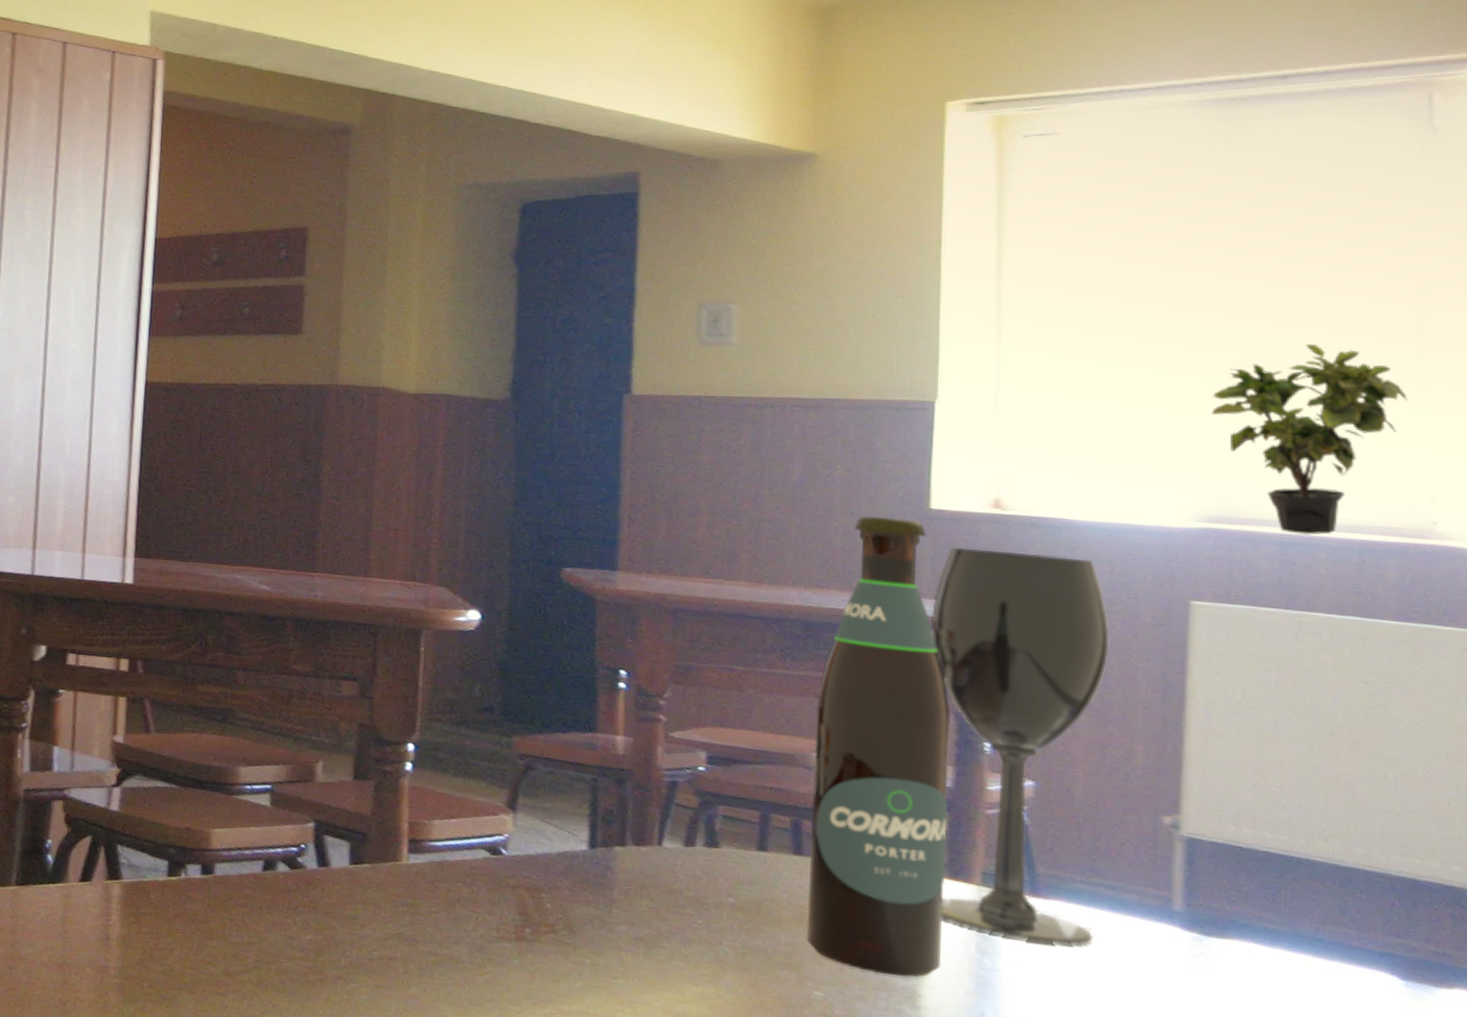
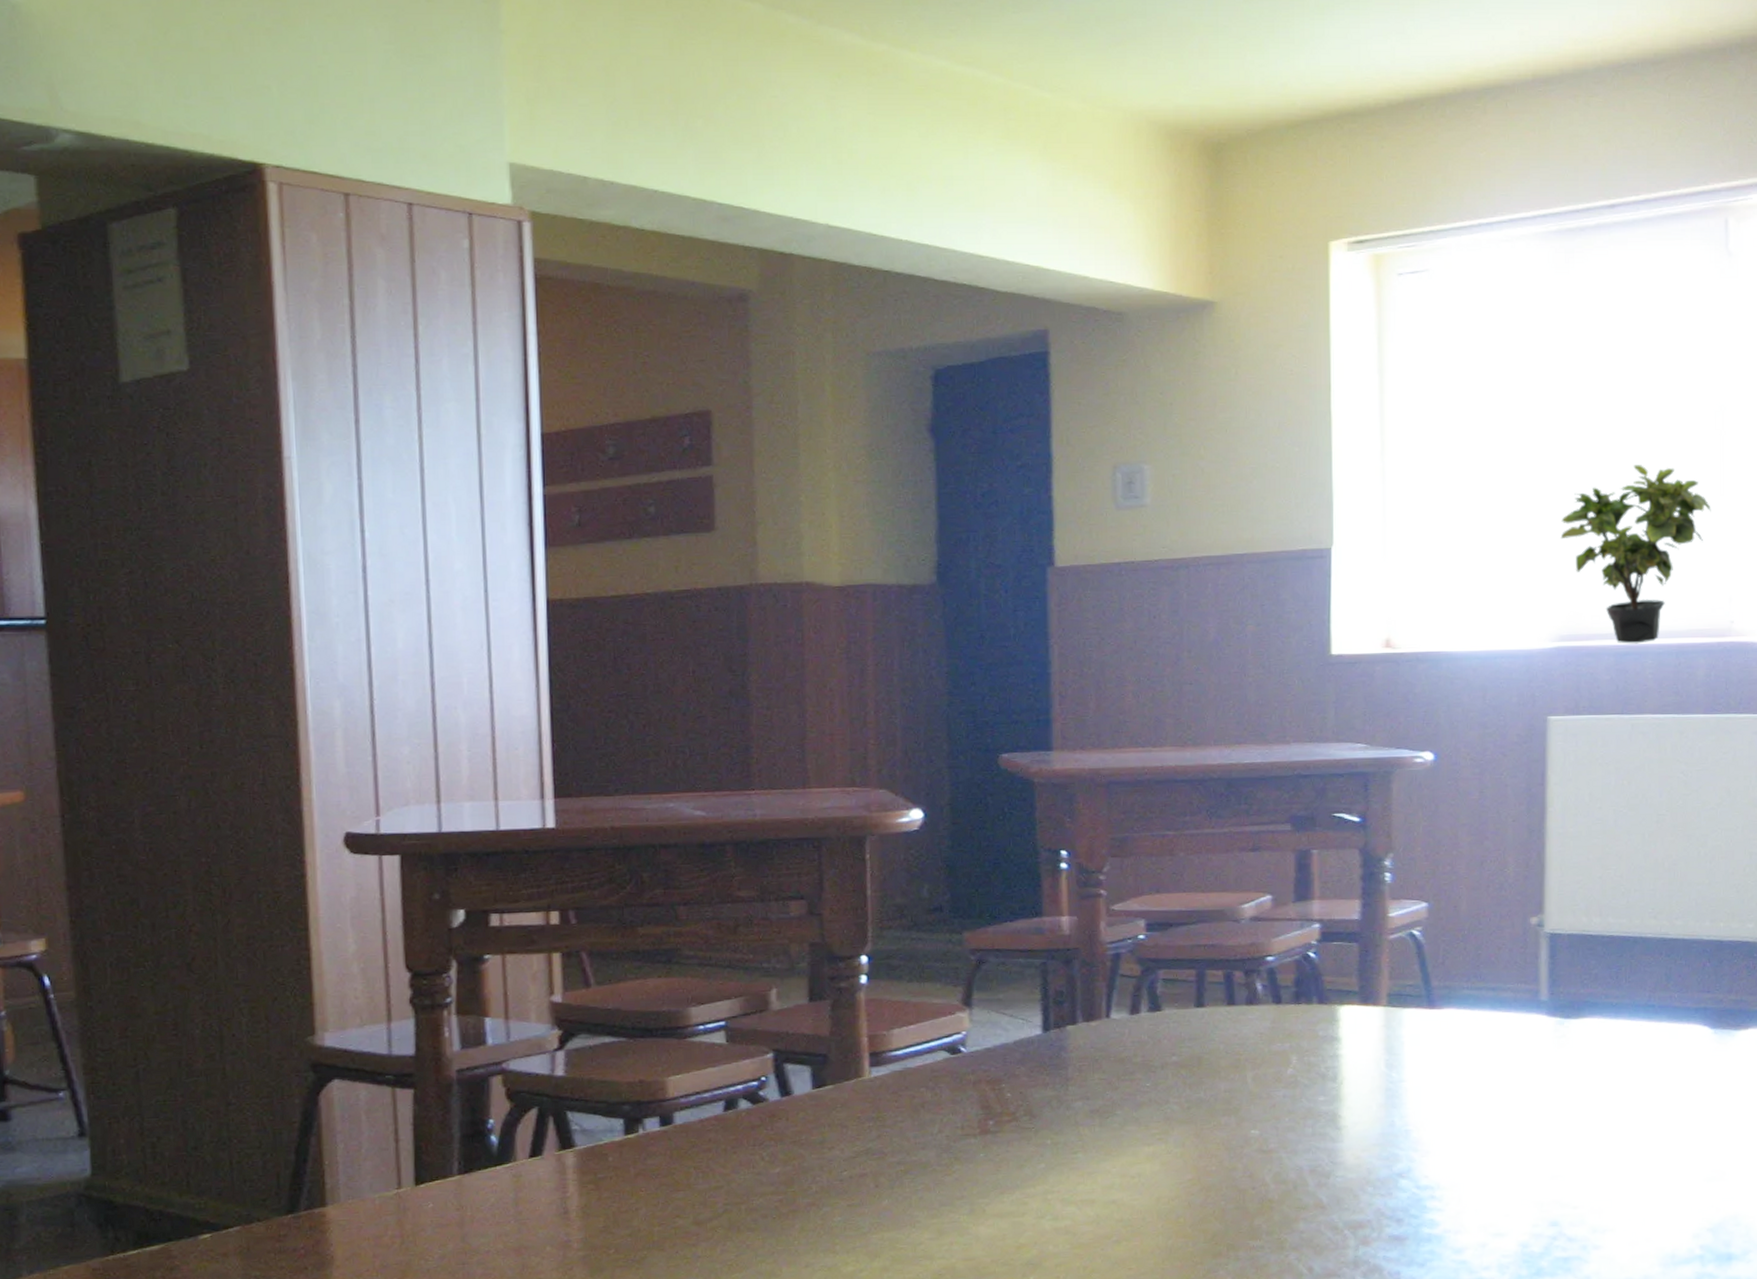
bottle: present [806,515,951,977] -> none [1240,667,1358,1104]
wine glass: present [931,547,1110,945] -> none [1336,687,1484,1050]

